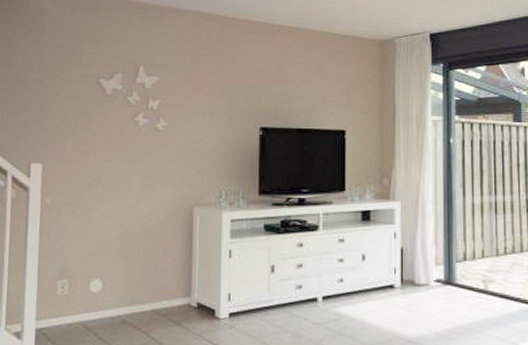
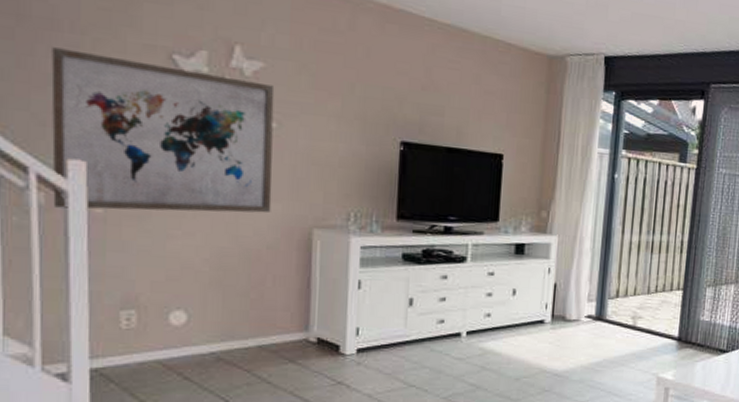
wall art: none [20,84,166,200] -> present [51,47,275,213]

